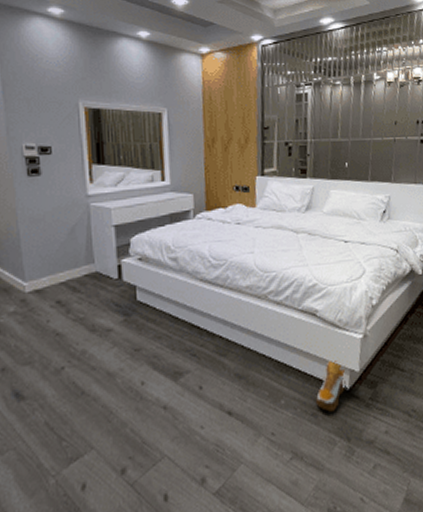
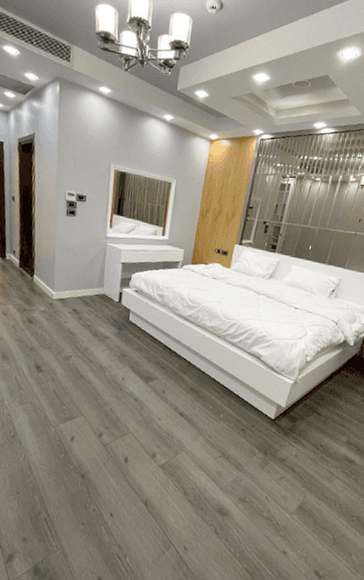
shoe: present [315,360,346,412] -> none [246,395,275,431]

